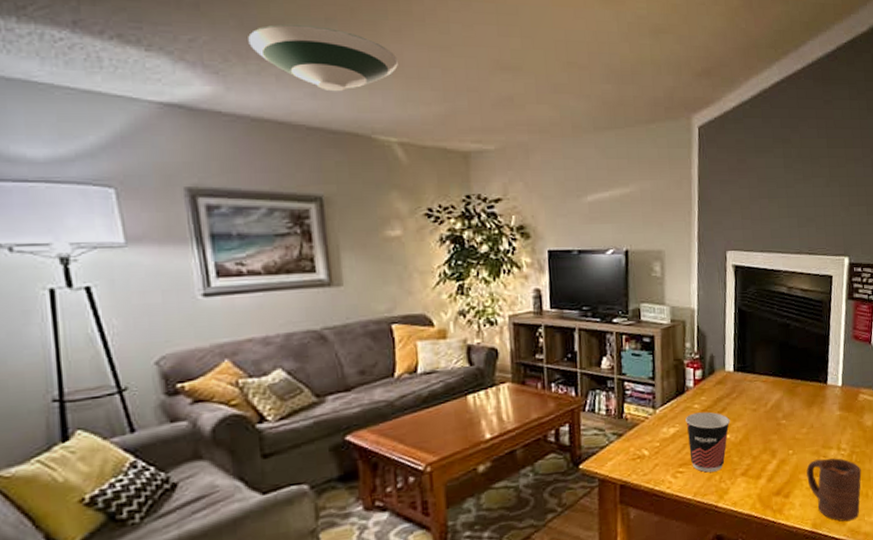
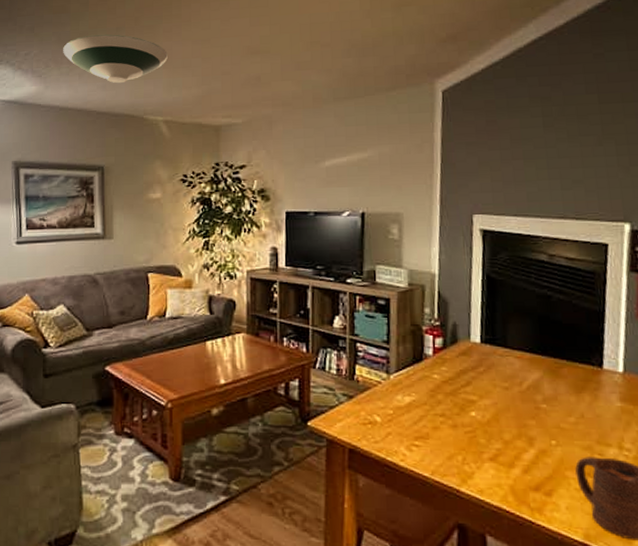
cup: present [685,411,731,473] -> none [423,384,476,451]

